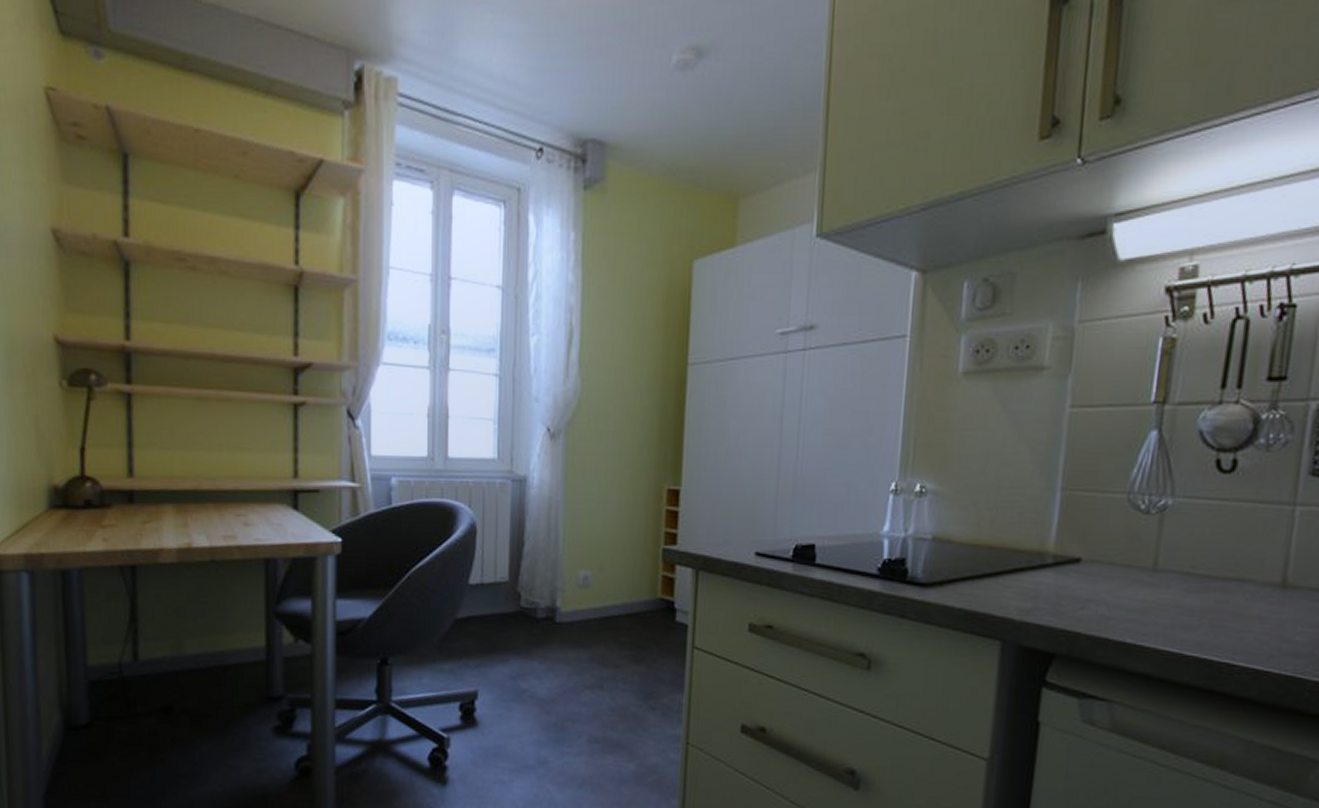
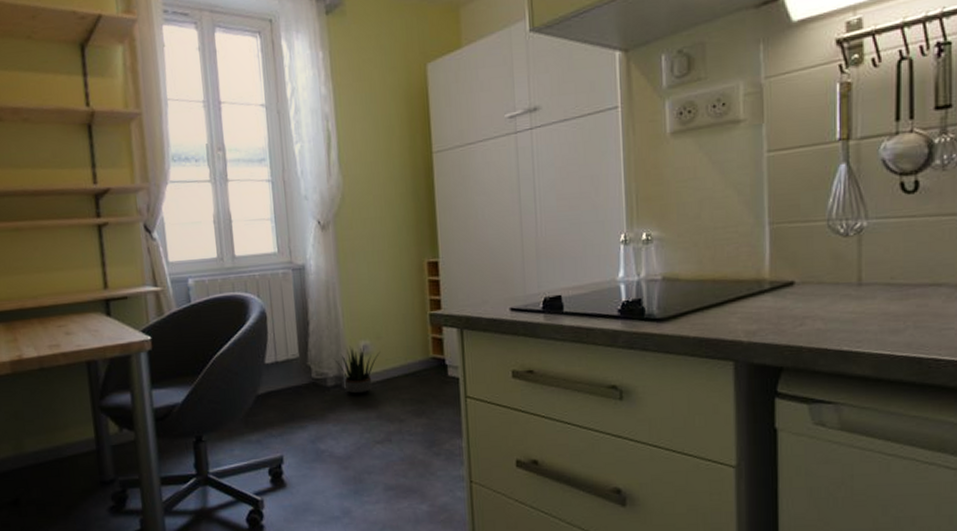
potted plant: none [548,574,602,632] -> present [334,345,381,395]

